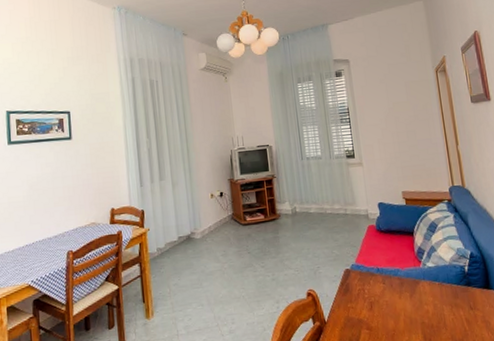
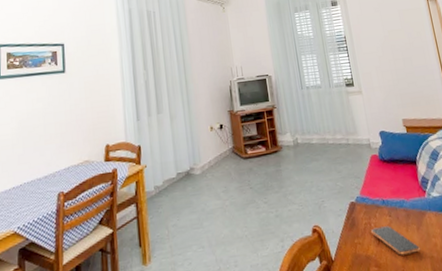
smartphone: none [365,292,413,320] -> present [371,226,421,255]

